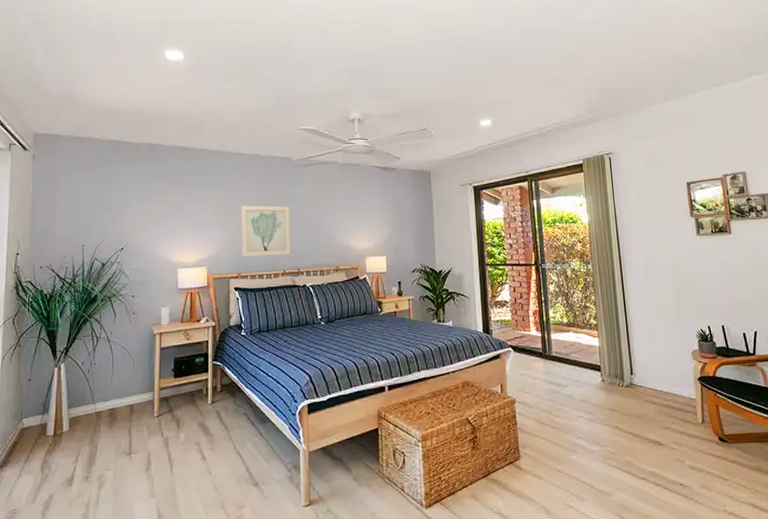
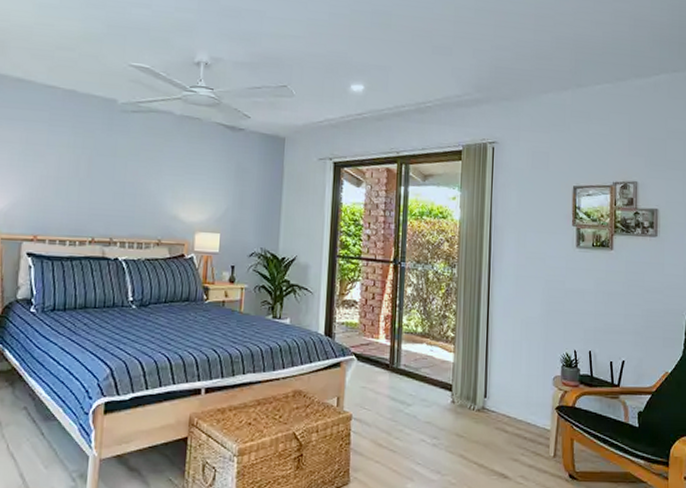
wall art: present [241,205,291,257] -> none [40,152,107,220]

